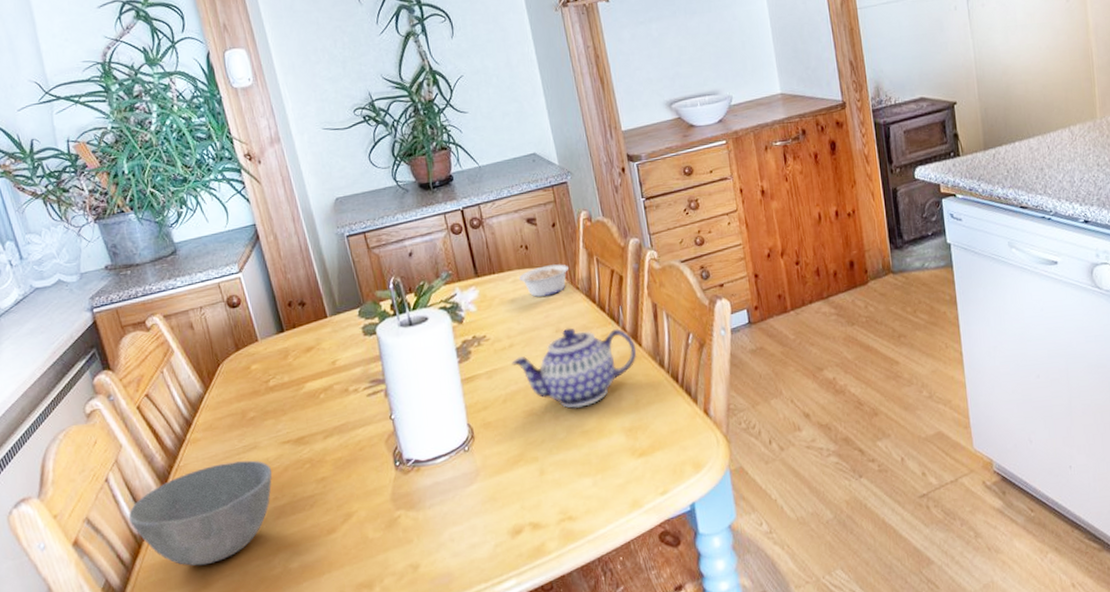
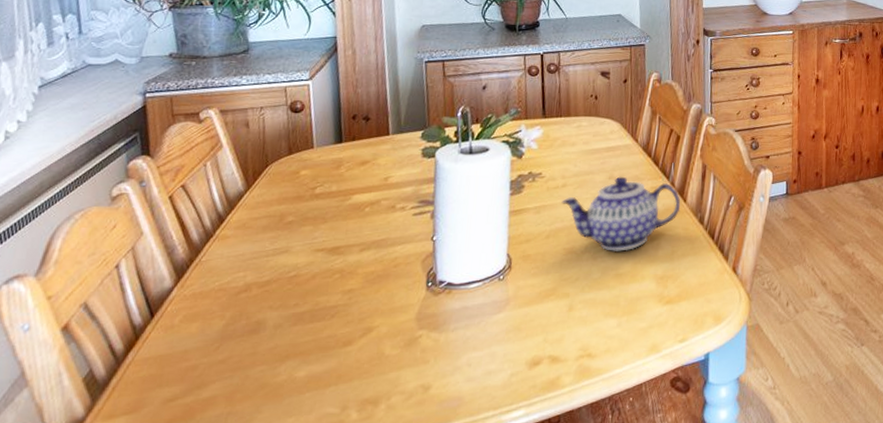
bowl: present [129,460,272,566] -> none [132,263,299,365]
legume: present [519,264,569,297] -> none [584,116,632,144]

